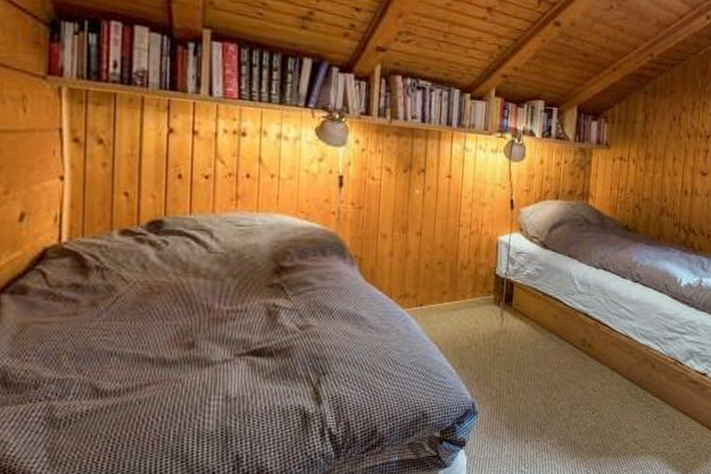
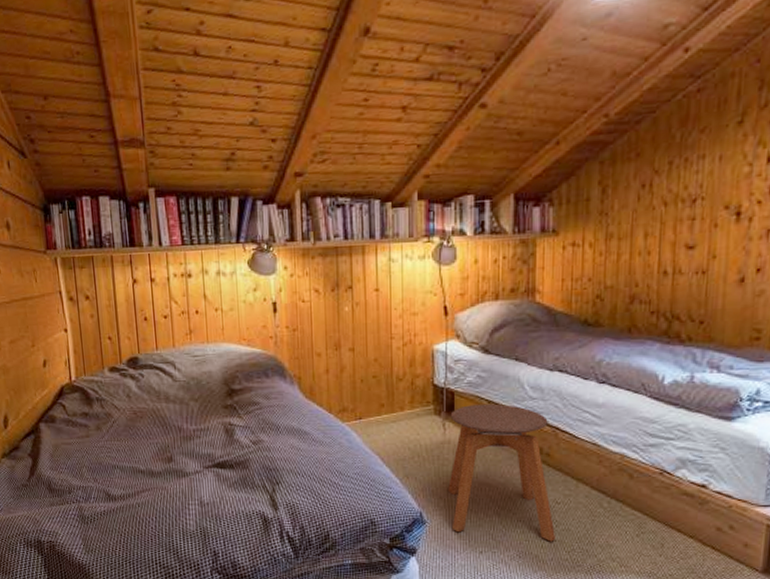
stool: none [500,295,592,428] -> present [447,403,557,542]

